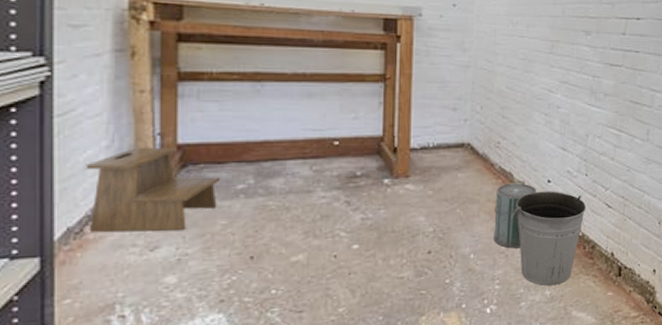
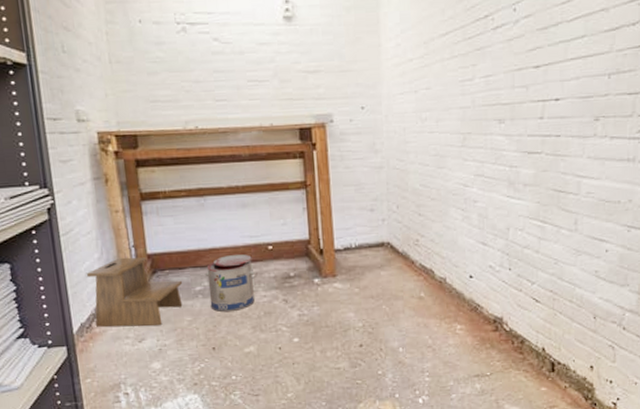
paint can: none [251,150,317,215] -> present [204,254,258,312]
paint can: present [493,183,537,249] -> none [418,279,459,343]
bucket: present [512,191,587,286] -> none [436,286,513,380]

